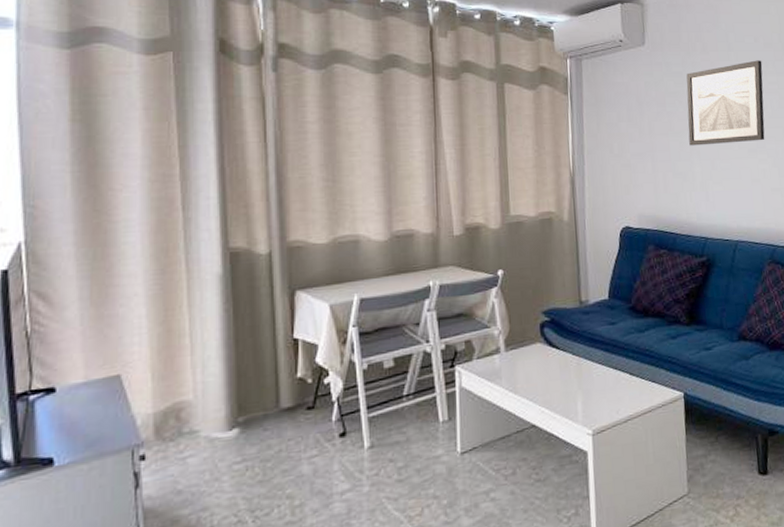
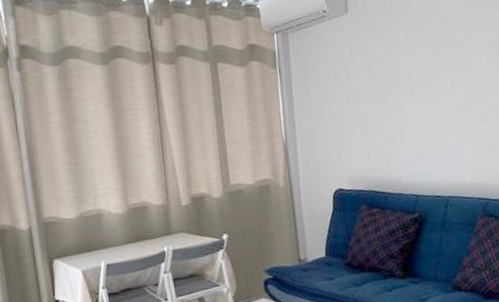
wall art: present [686,60,765,146] -> none [390,16,474,108]

